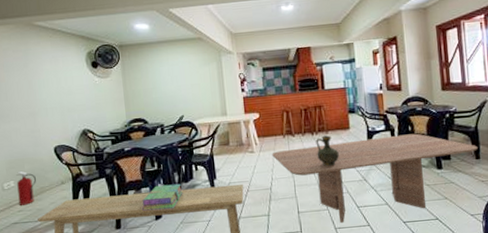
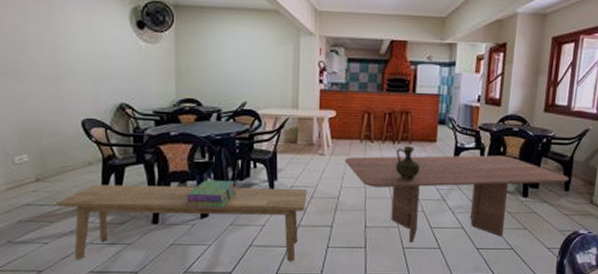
fire extinguisher: present [16,170,36,205] -> none [31,143,56,185]

